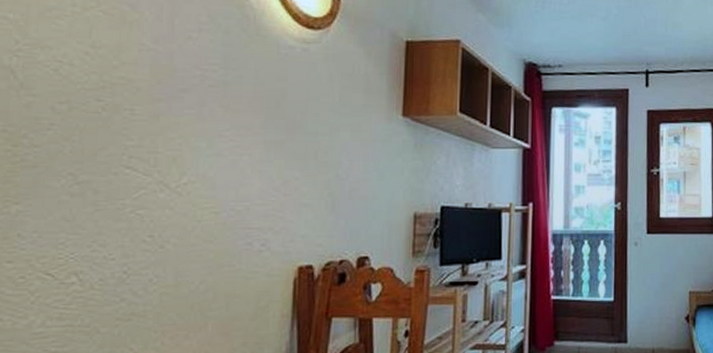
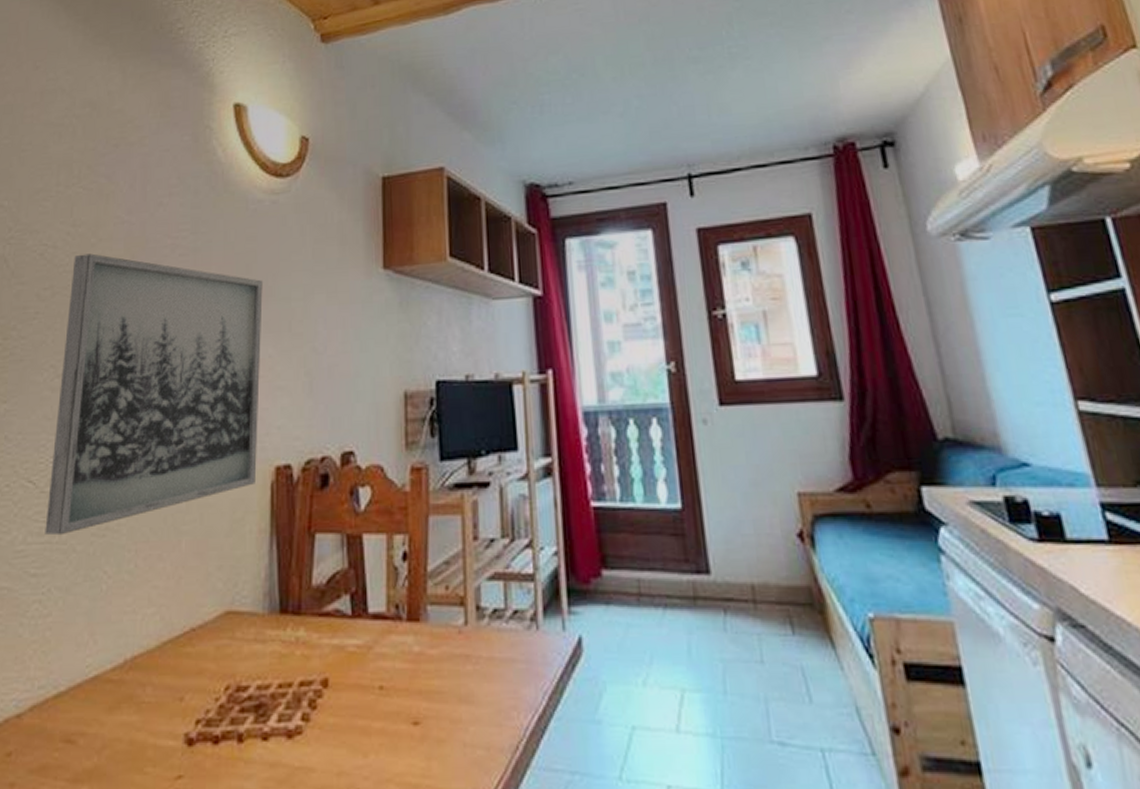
wall art: none [66,74,292,320] -> present [45,253,263,536]

